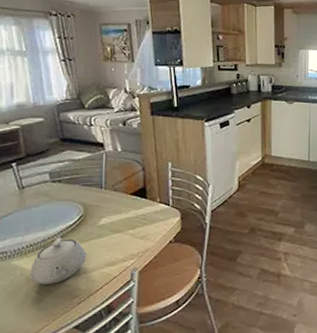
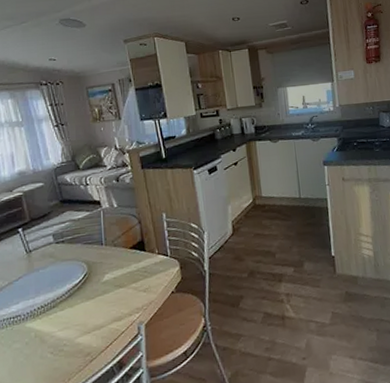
teapot: present [30,237,87,285] -> none [43,296,95,345]

